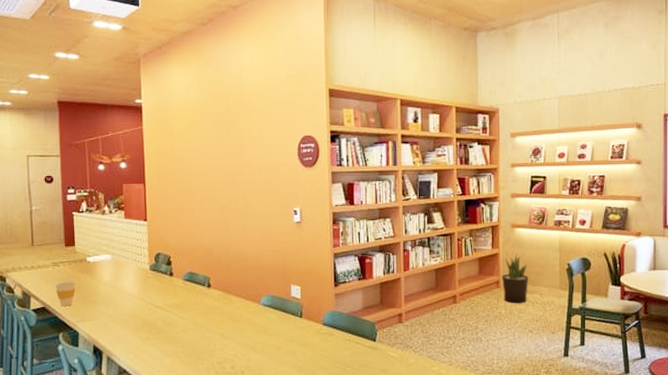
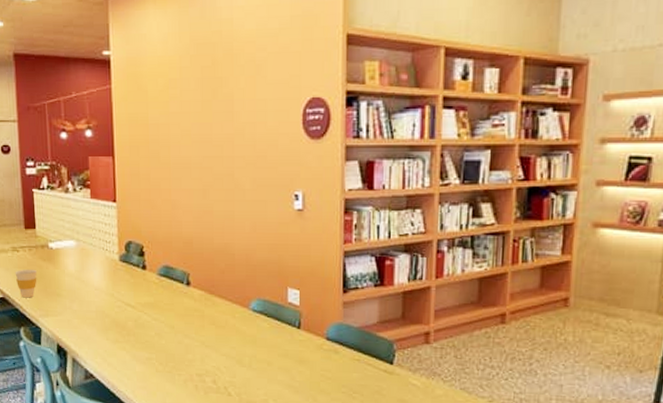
planter: present [502,254,528,303] -> none [572,263,611,329]

